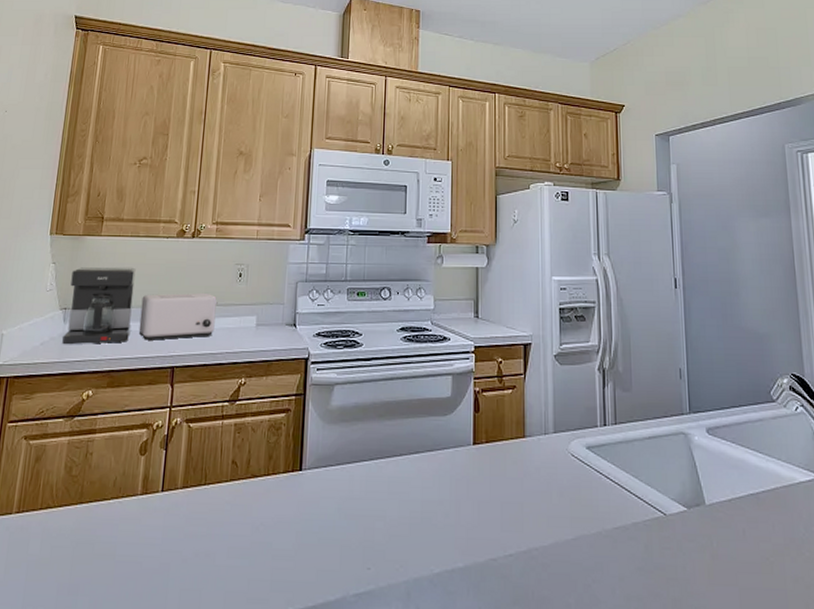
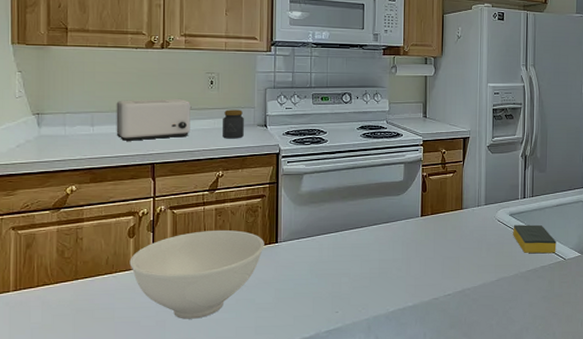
coffee maker: present [62,266,136,345] -> none [39,75,108,147]
bowl: none [137,450,287,564] -> present [129,229,264,319]
jar: none [248,306,272,340] -> present [223,109,244,139]
sponge: none [592,462,653,505] -> present [513,224,557,254]

